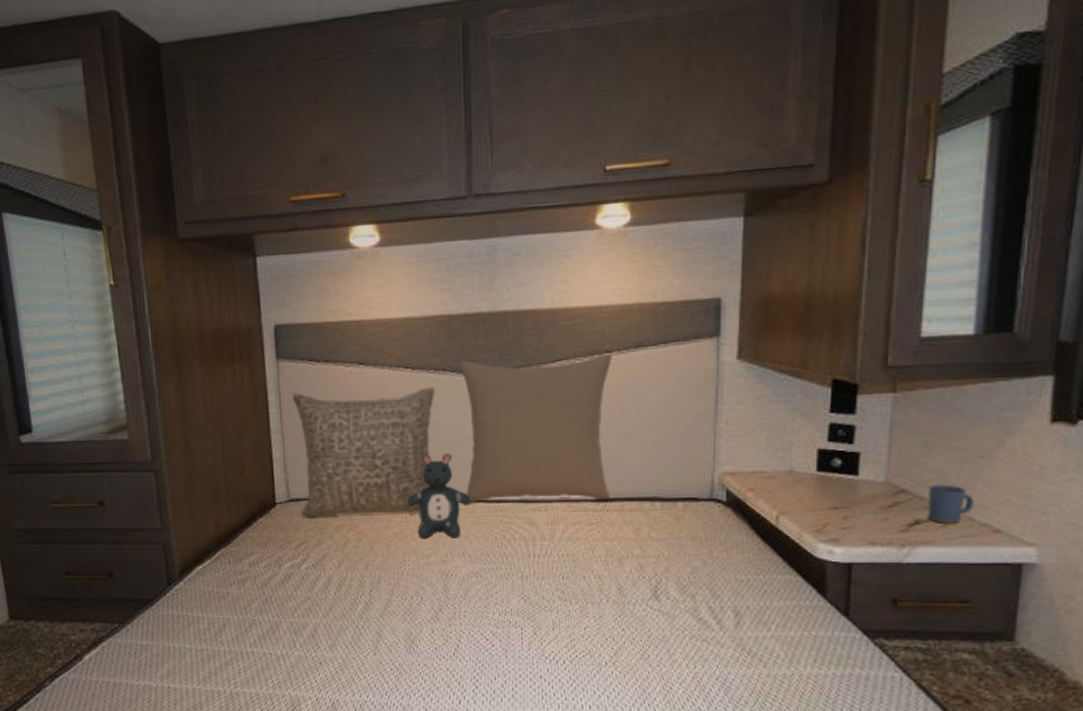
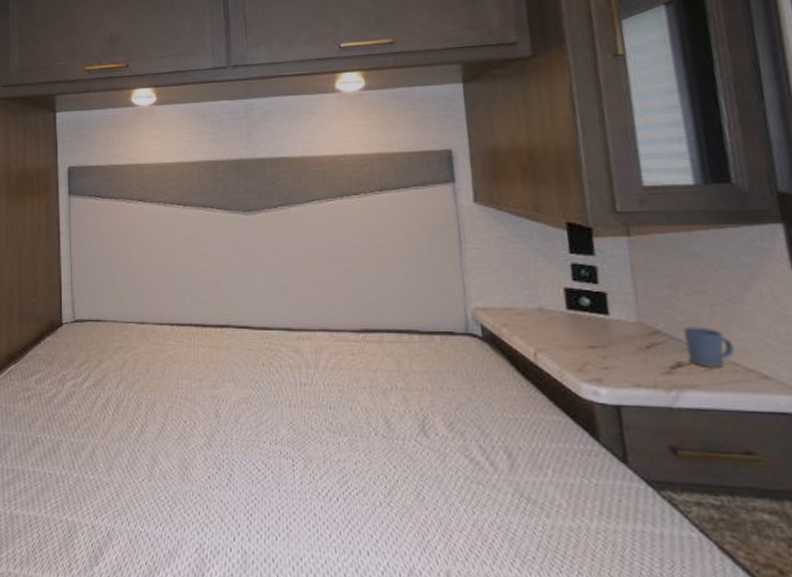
pillow: present [293,387,436,517] -> none [81,222,205,338]
stuffed animal: present [406,453,471,539] -> none [179,282,239,364]
pillow: present [459,353,612,502] -> none [224,195,370,330]

